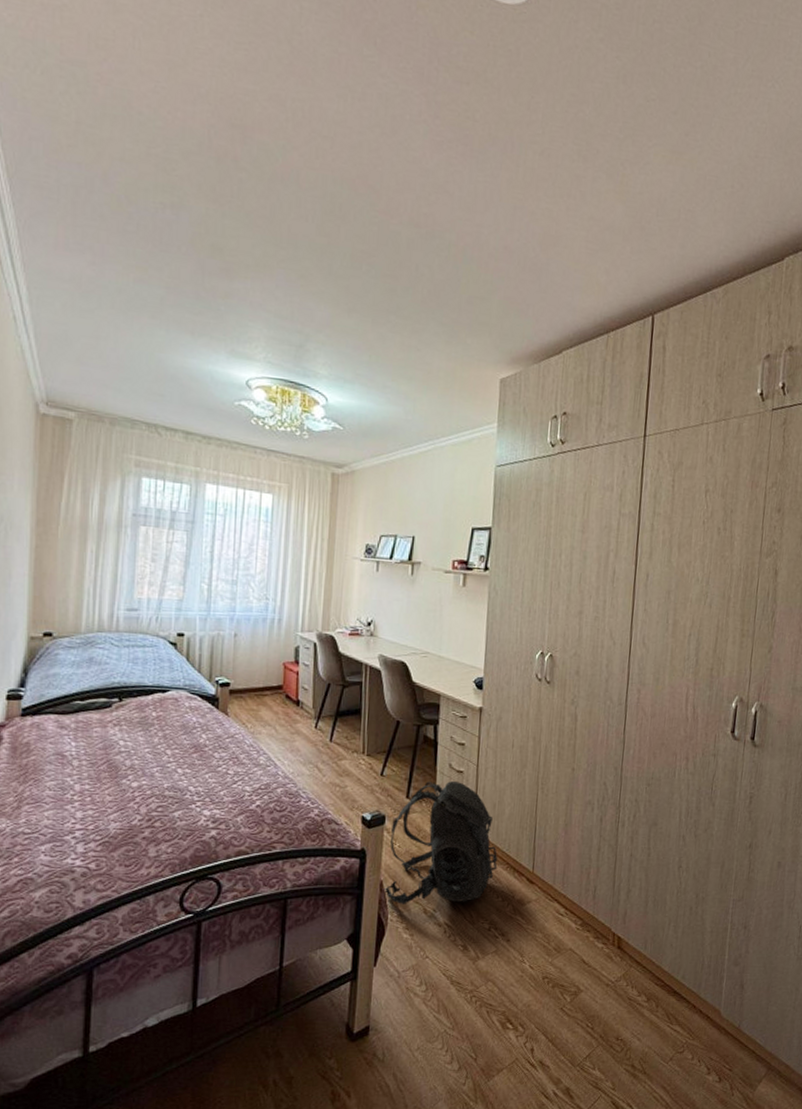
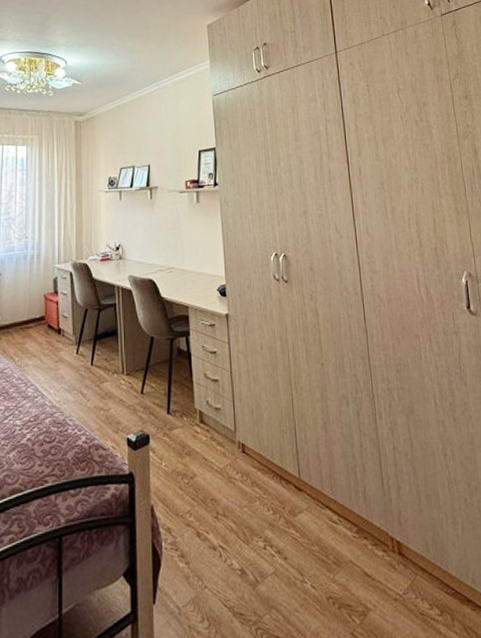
backpack: present [385,781,498,904] -> none [156,391,264,529]

